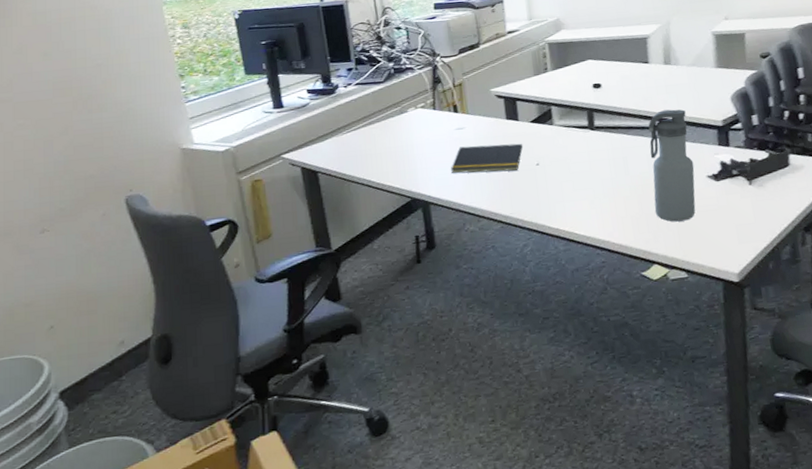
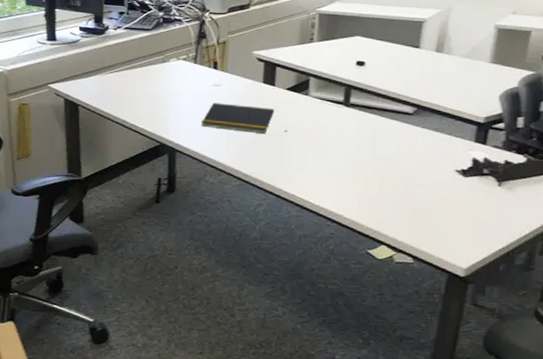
water bottle: present [648,109,696,222] -> none [393,98,448,210]

